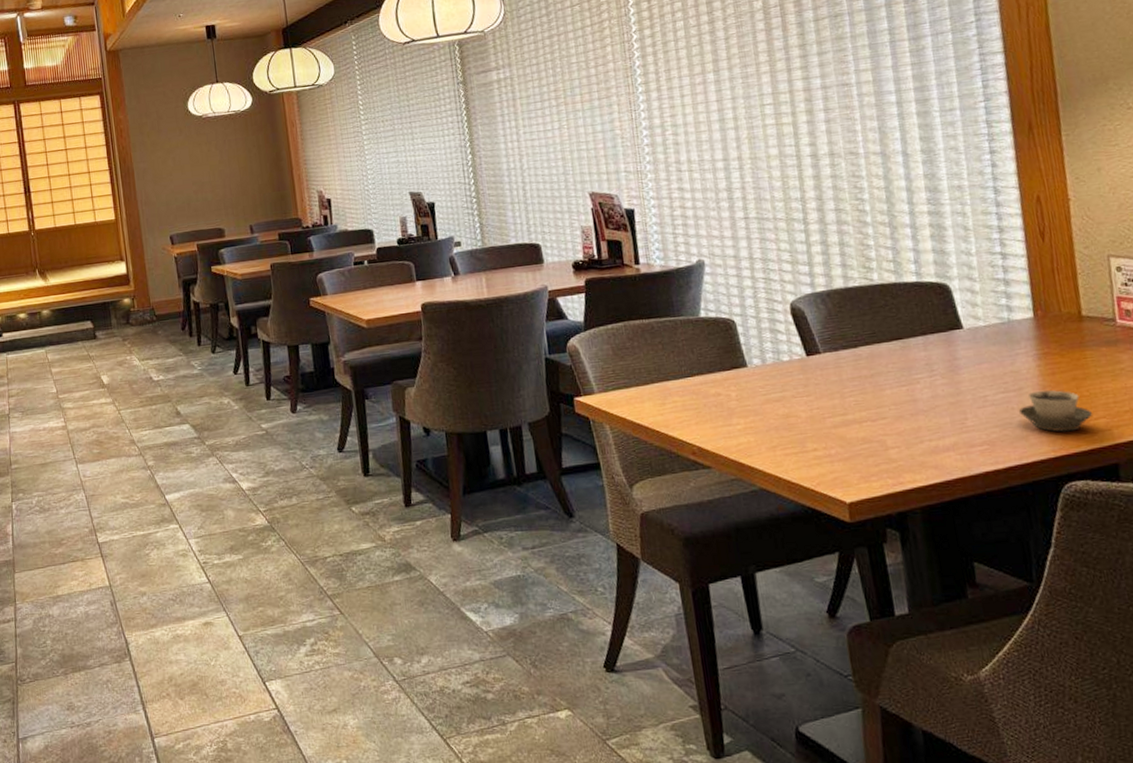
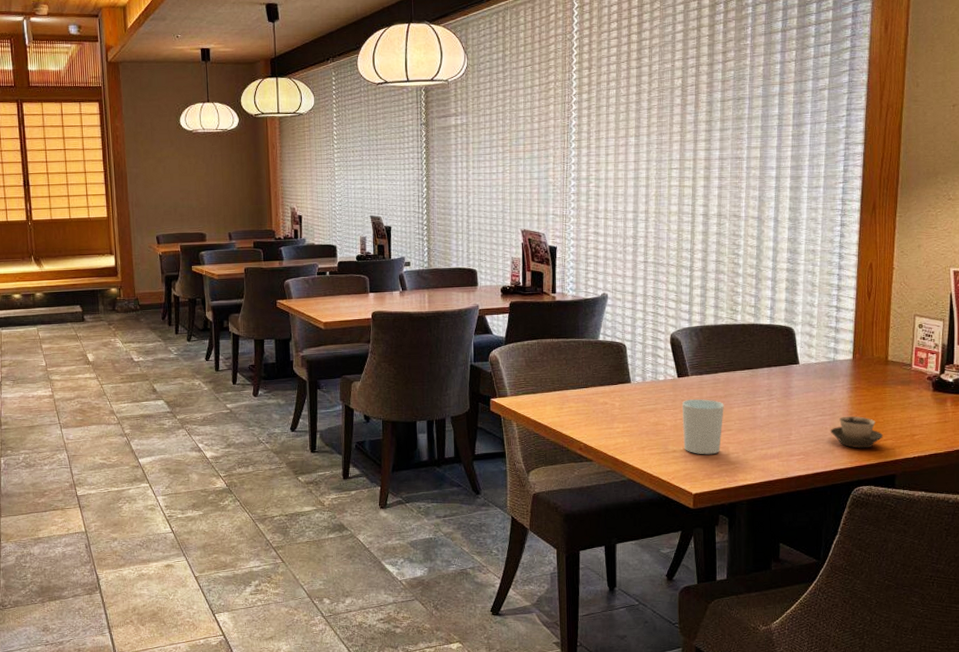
cup: none [817,381,876,452] -> present [682,399,724,455]

